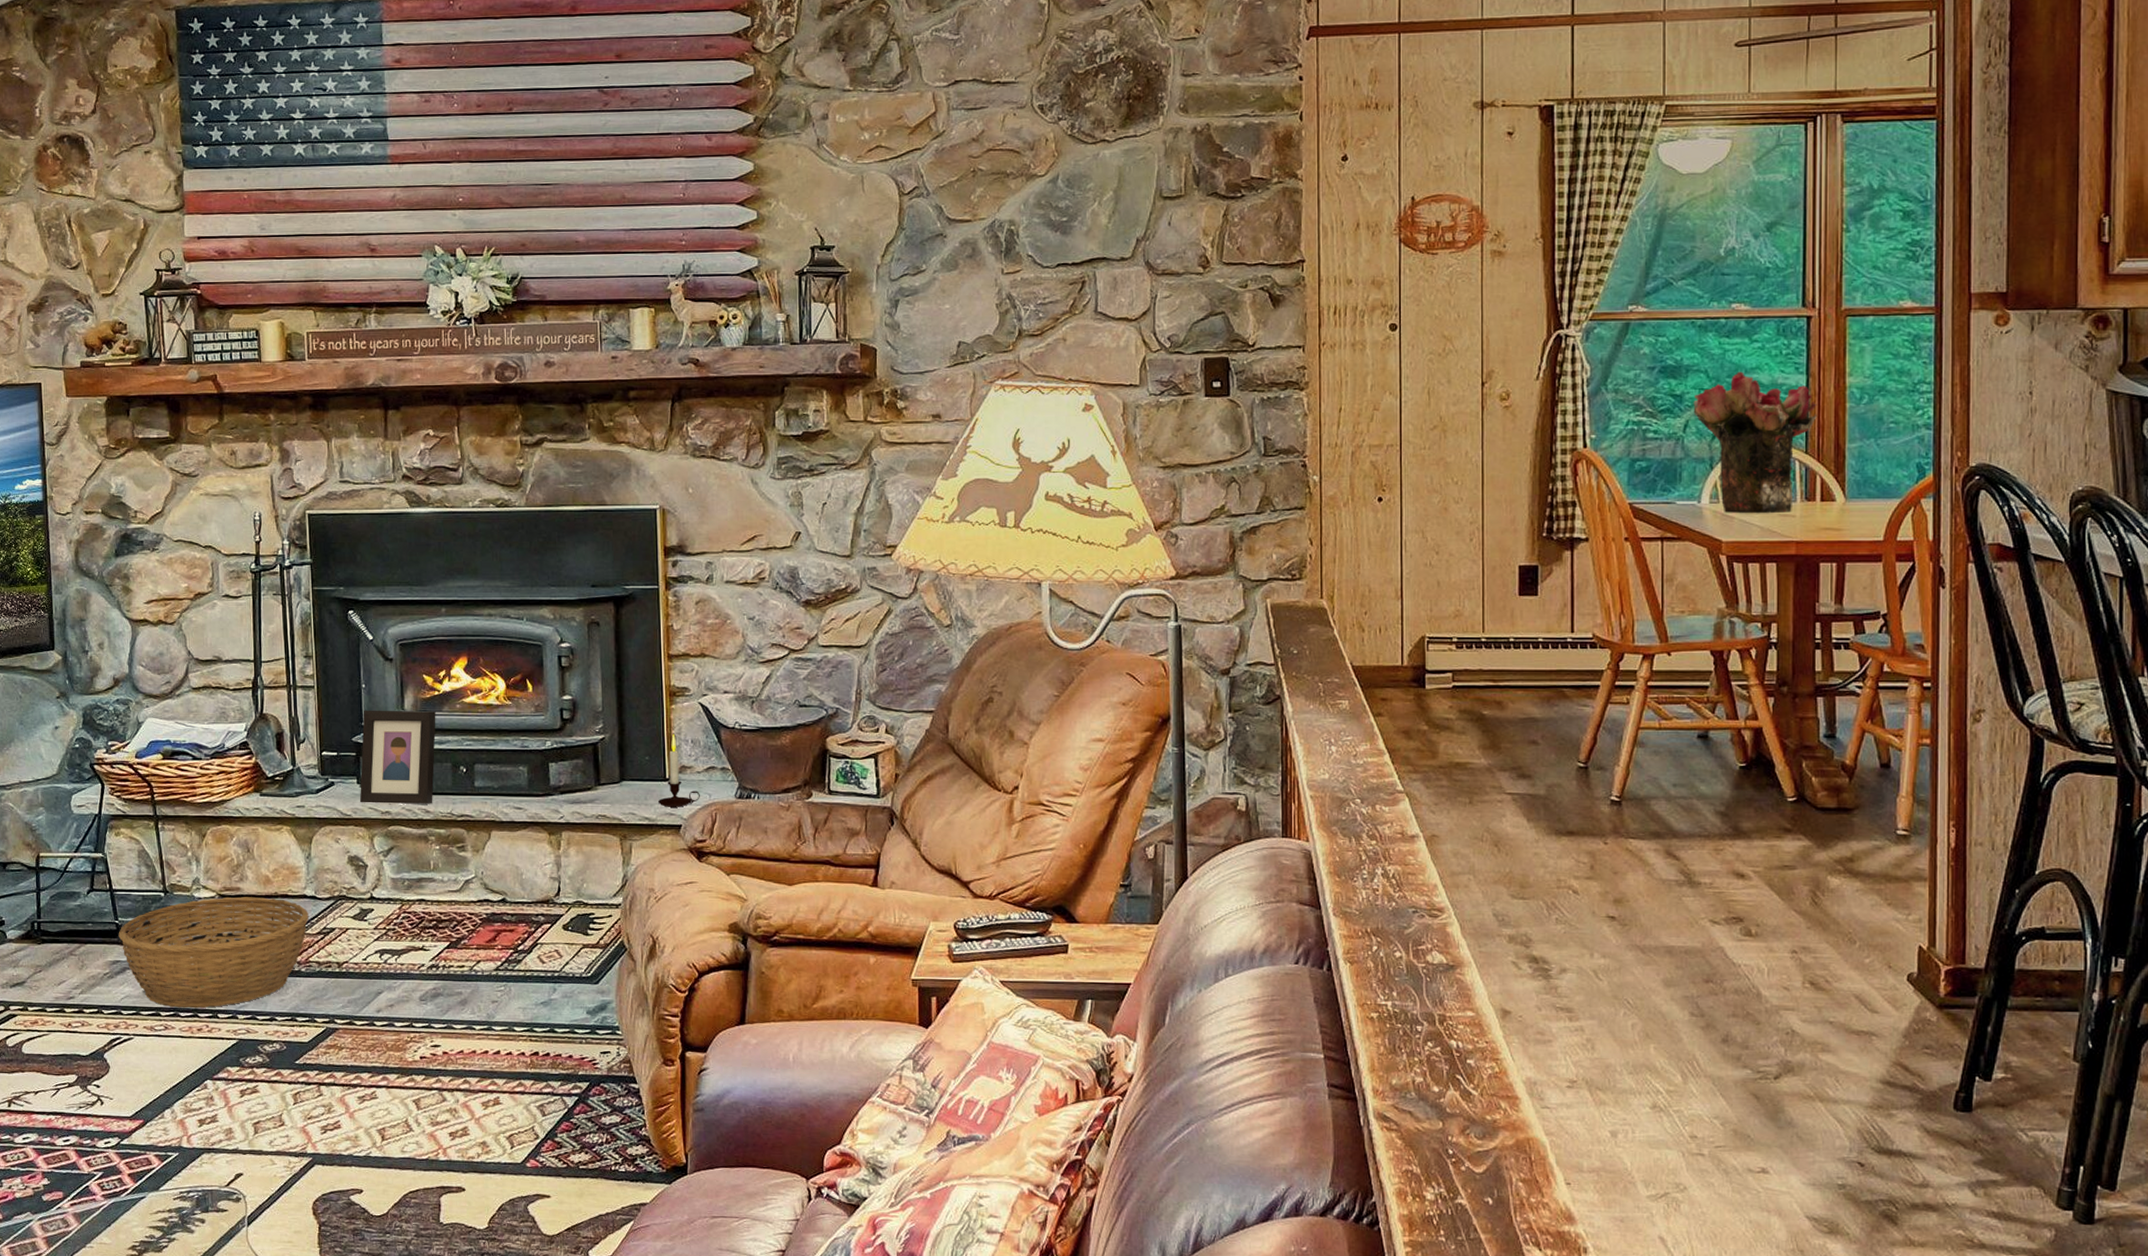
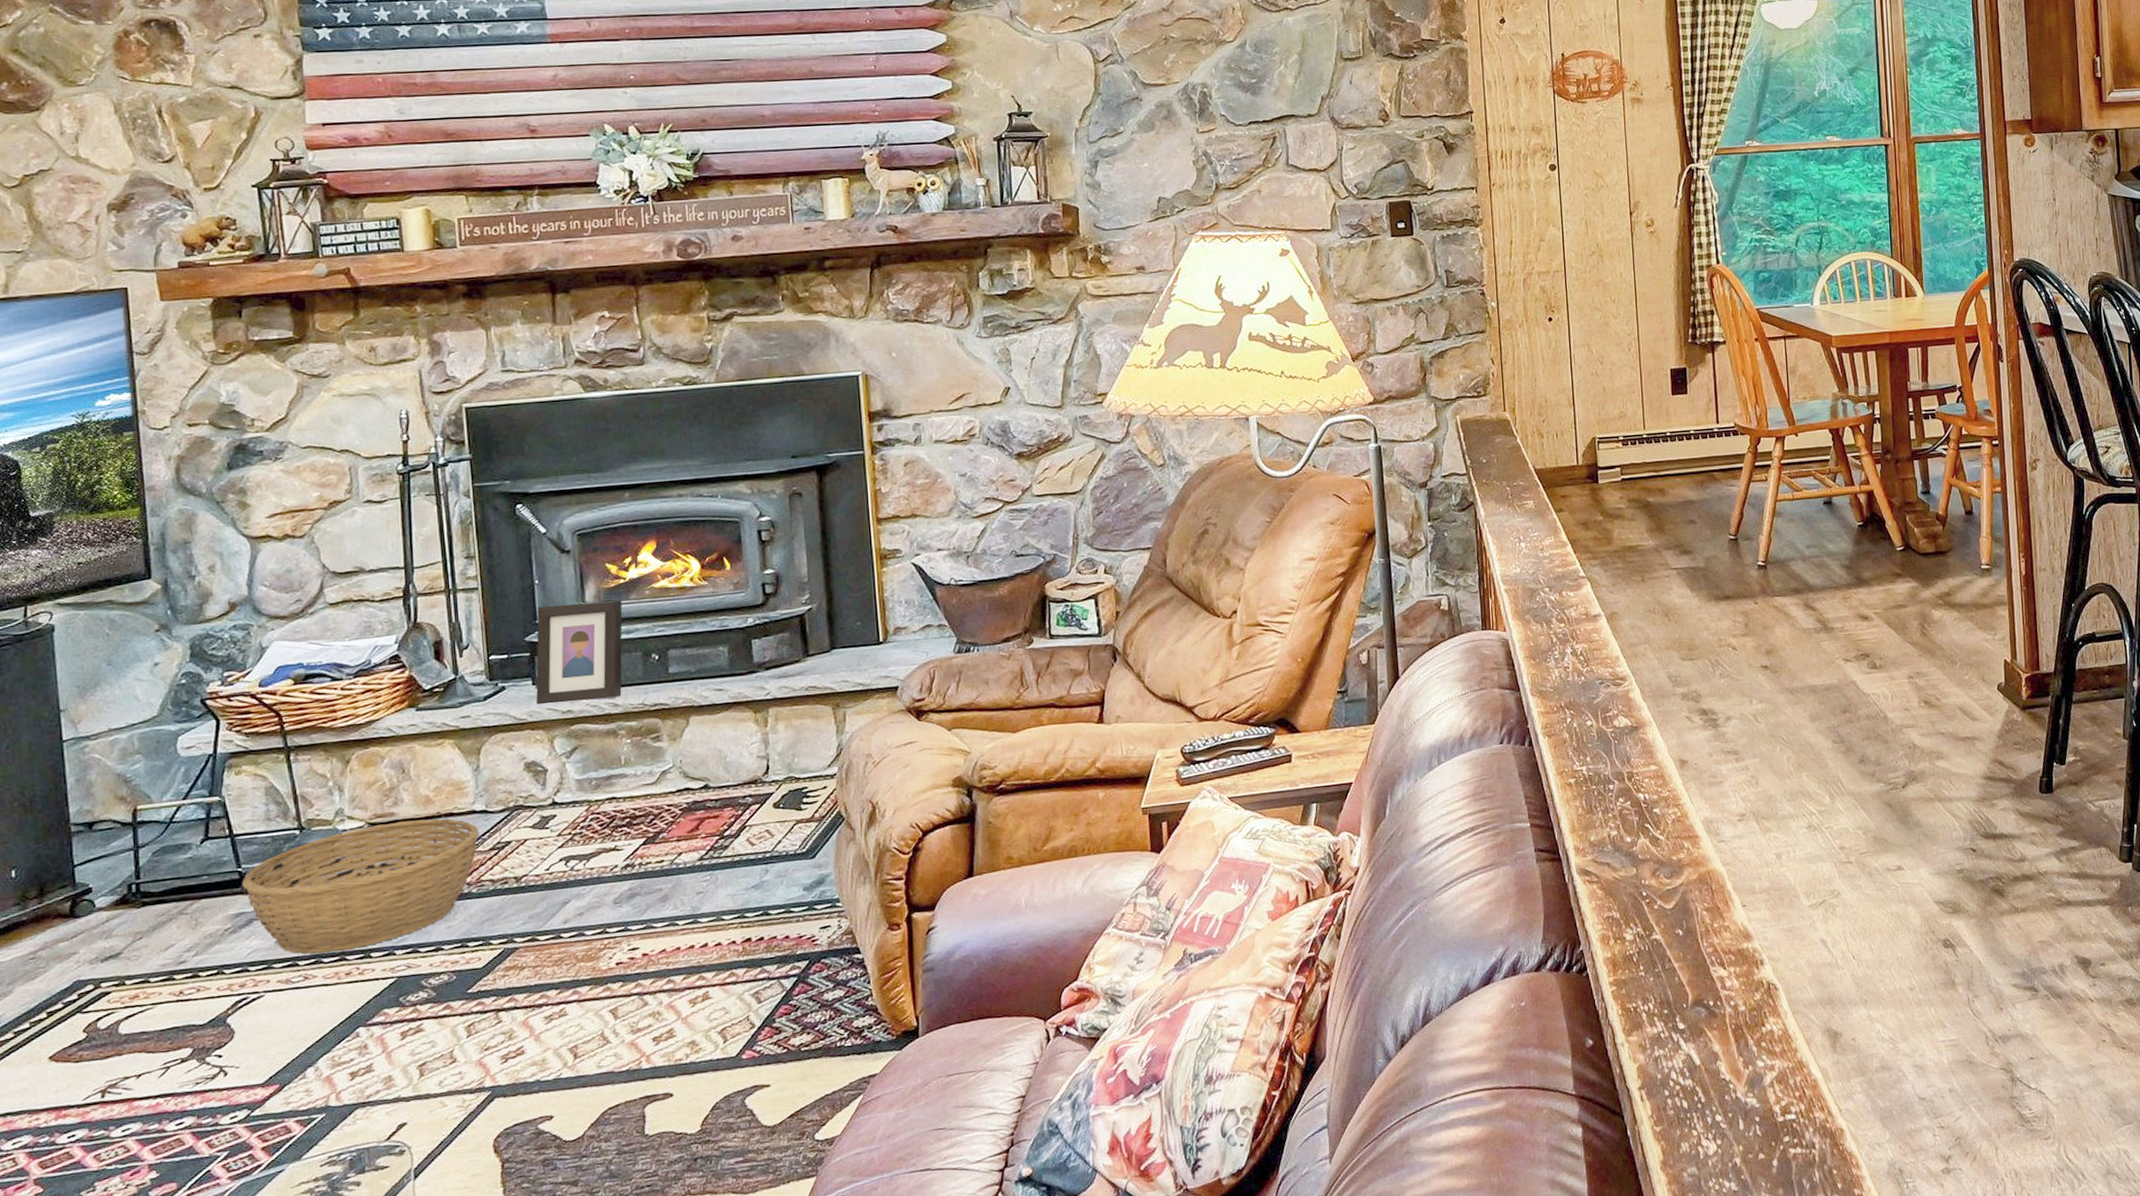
candle: present [658,734,700,807] -> none [872,597,917,671]
bouquet: present [1693,371,1817,514] -> none [1802,193,1898,312]

